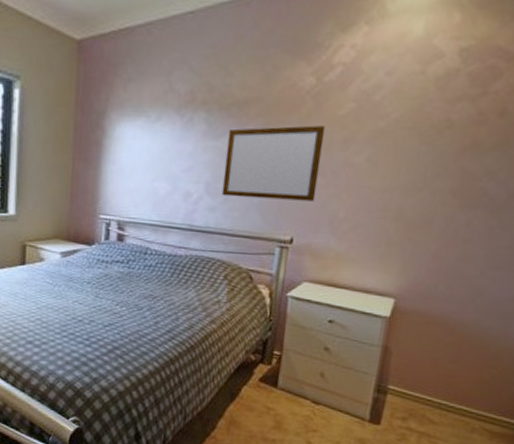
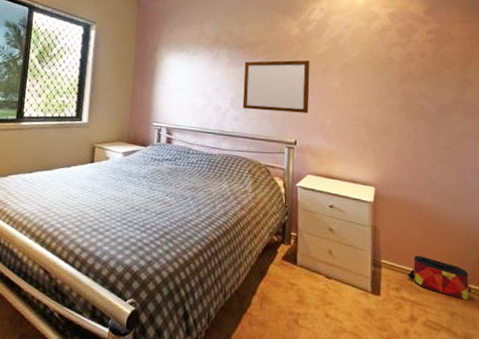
bag: none [420,382,505,435] -> present [407,255,471,301]

